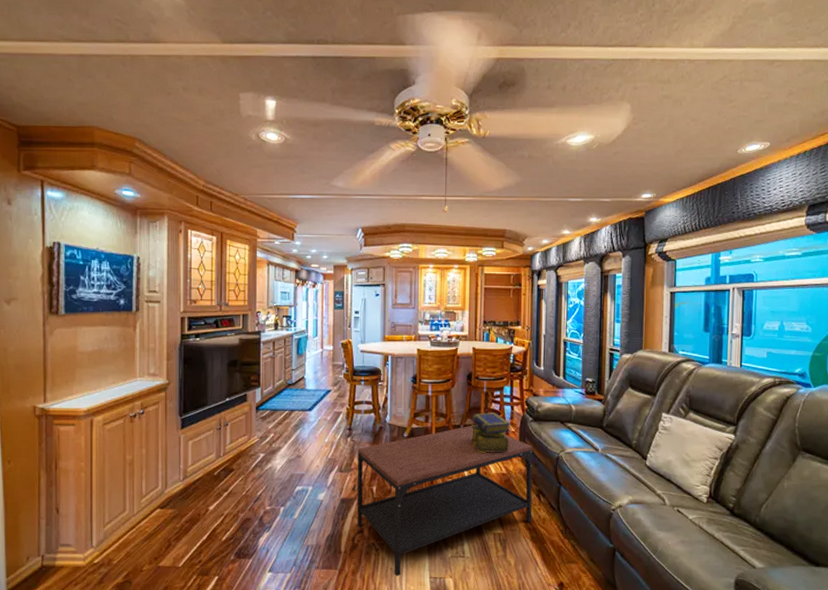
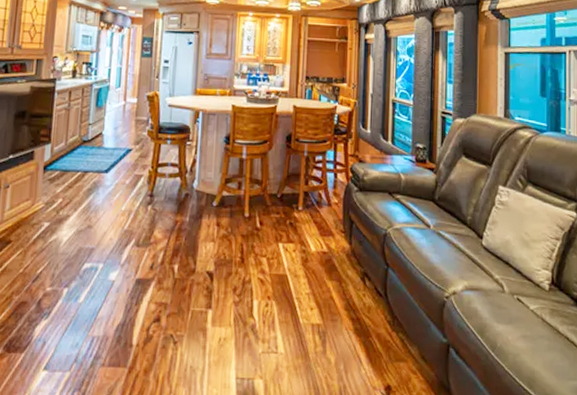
coffee table: present [357,425,533,577] -> none [153,194,358,377]
stack of books: present [470,413,511,453] -> none [288,180,334,228]

